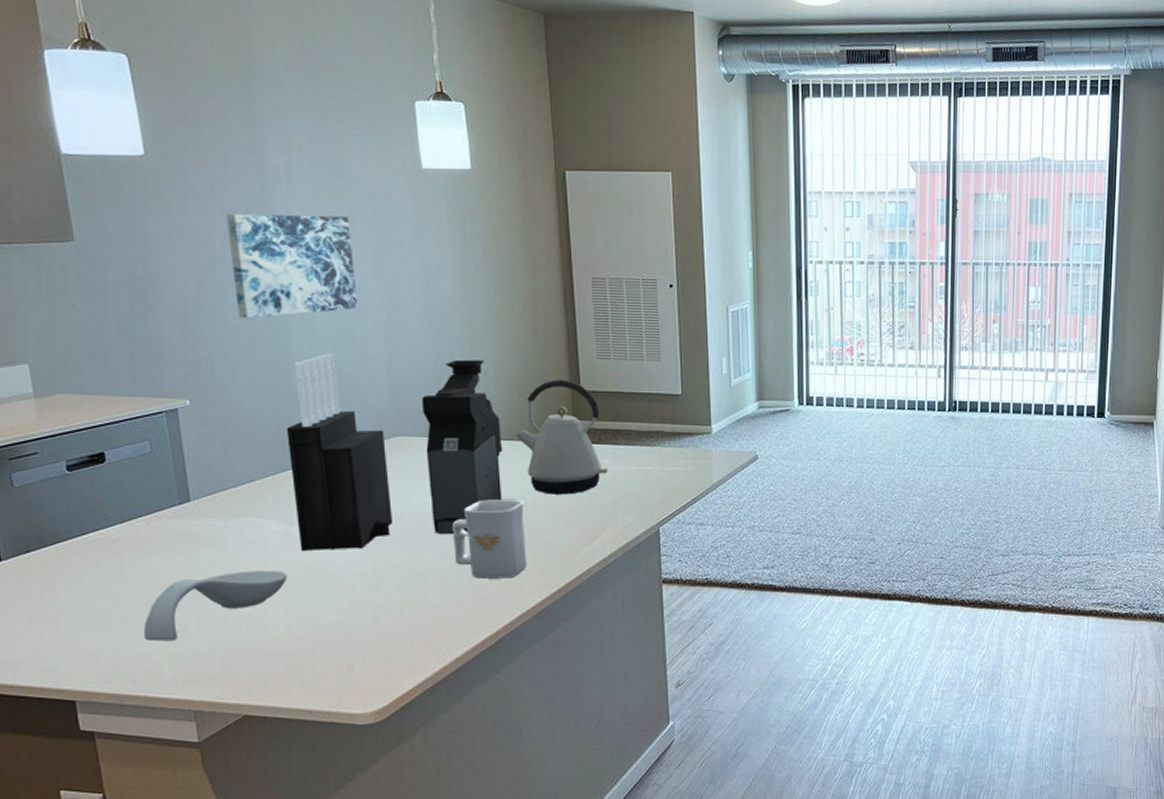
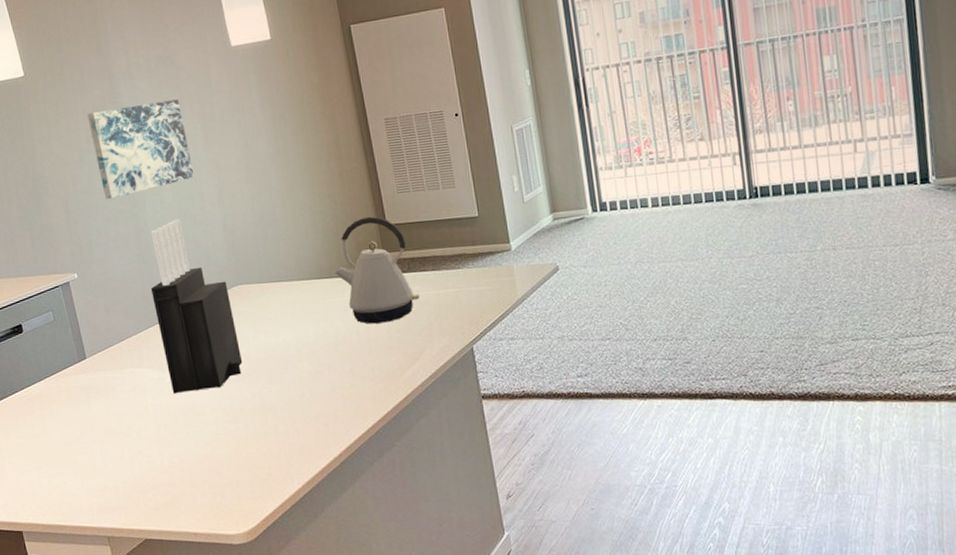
spoon rest: present [143,571,288,642] -> none [64,412,165,479]
coffee maker: present [421,359,503,535] -> none [253,208,331,370]
mug: present [453,500,527,579] -> none [291,332,359,407]

